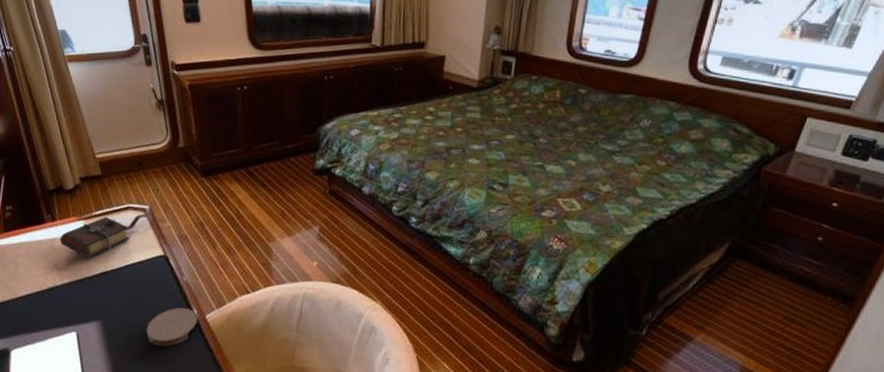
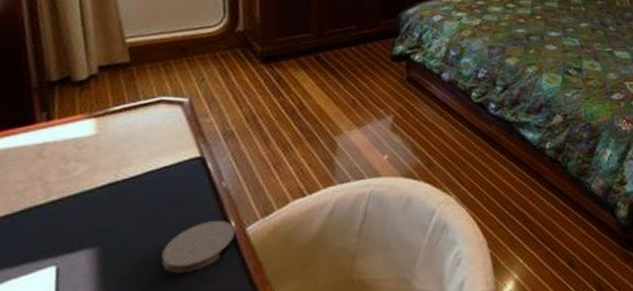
book: present [59,212,151,258] -> none [53,106,190,165]

